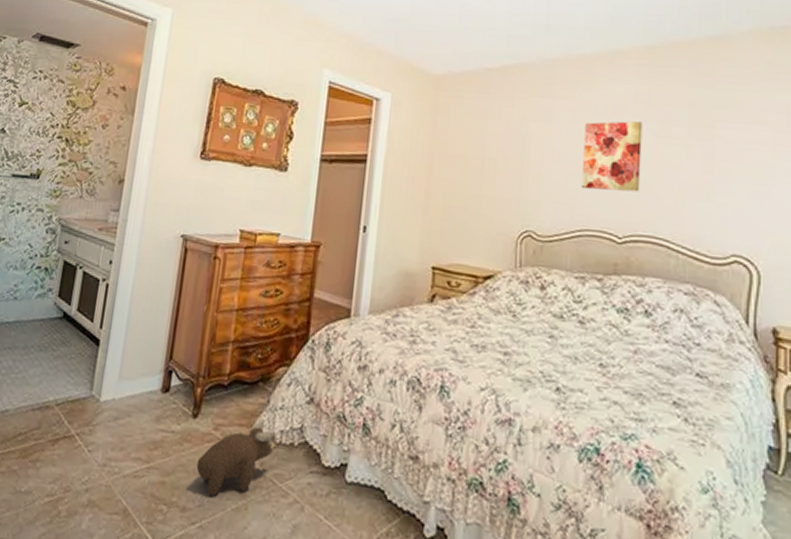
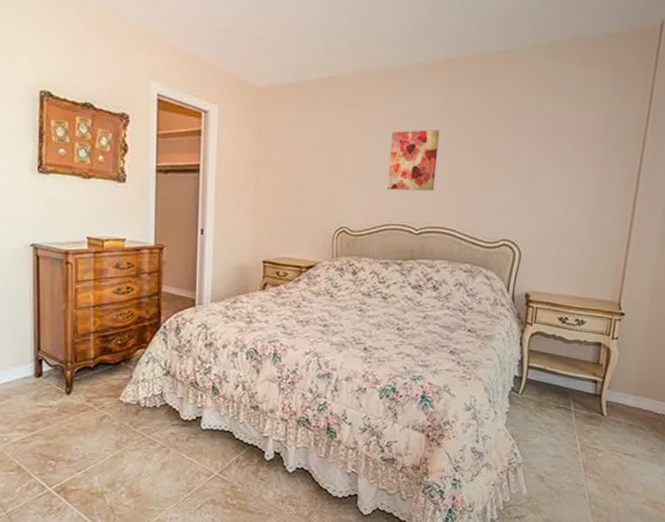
plush toy: present [196,420,276,497] -> none [75,391,141,450]

